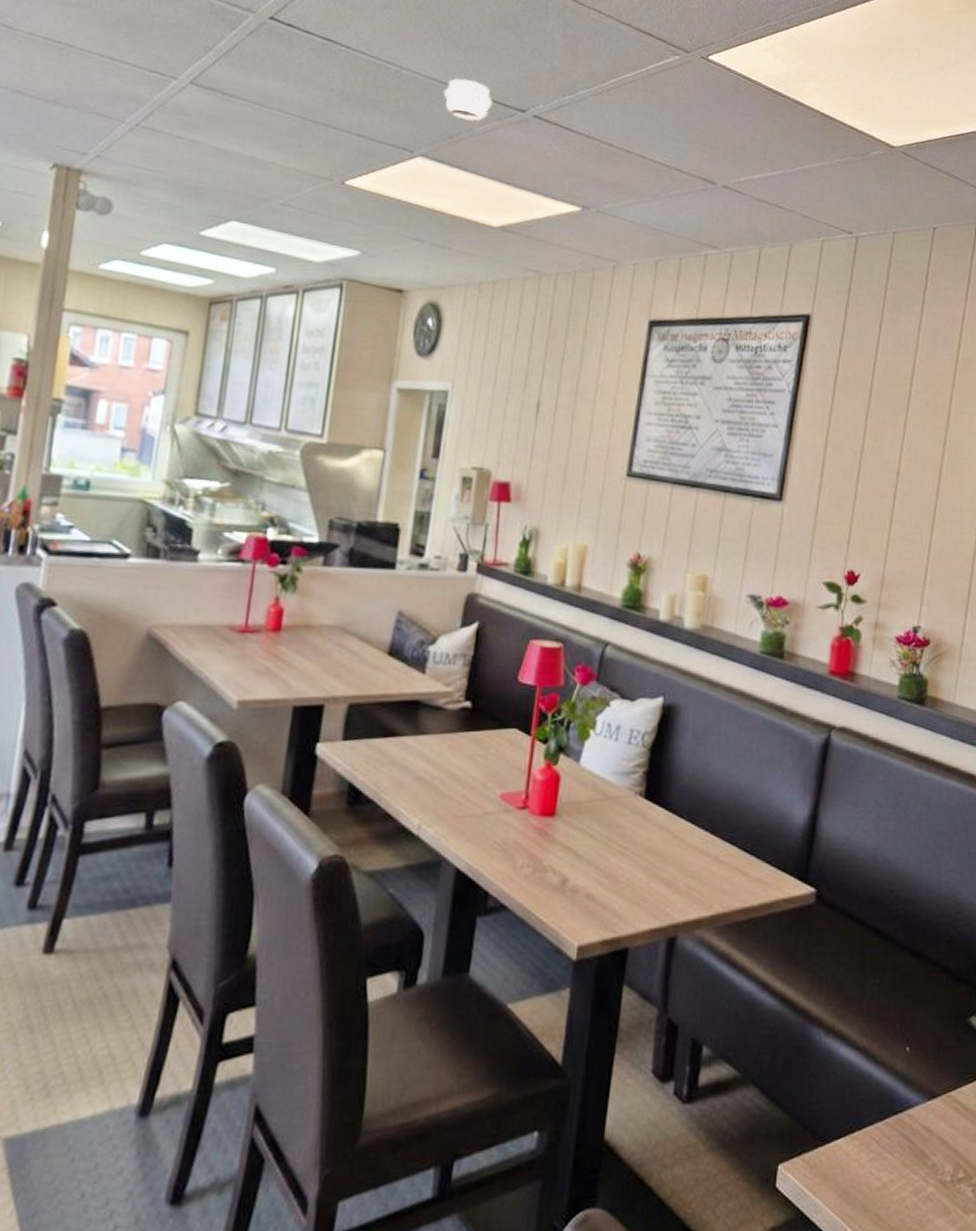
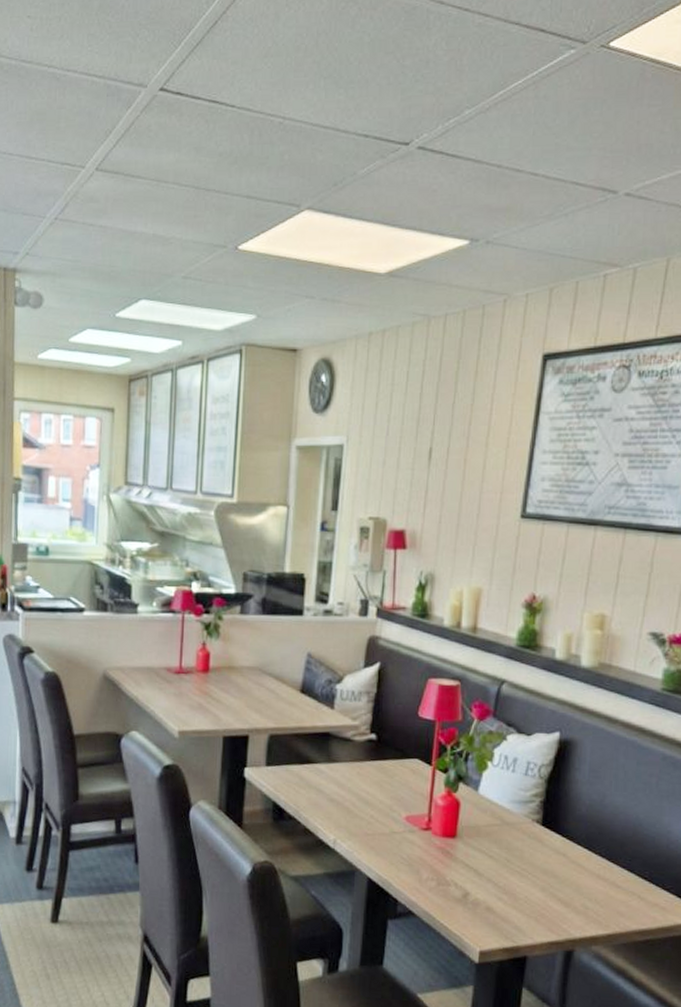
smoke detector: present [443,78,493,122] -> none [326,118,375,164]

